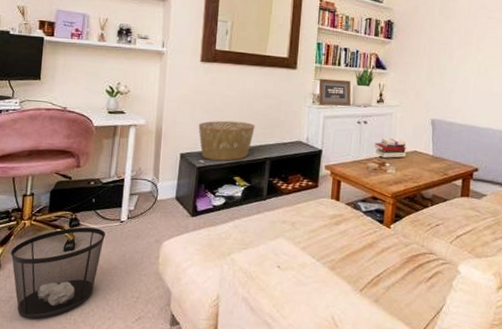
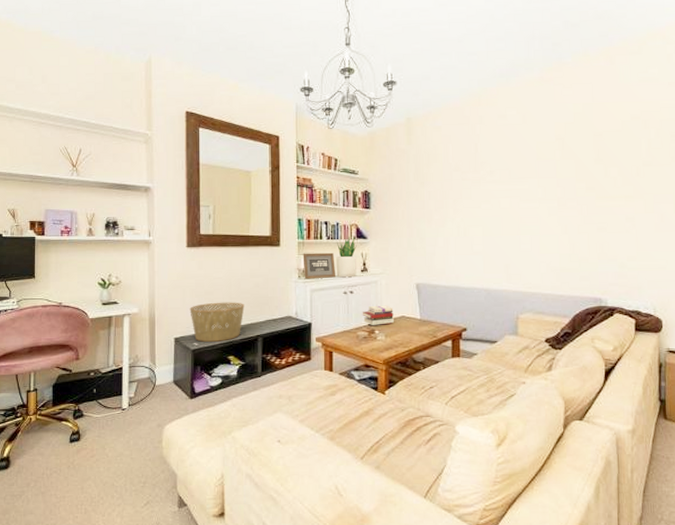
waste bin: present [10,226,105,320] -> none [19,417,108,512]

